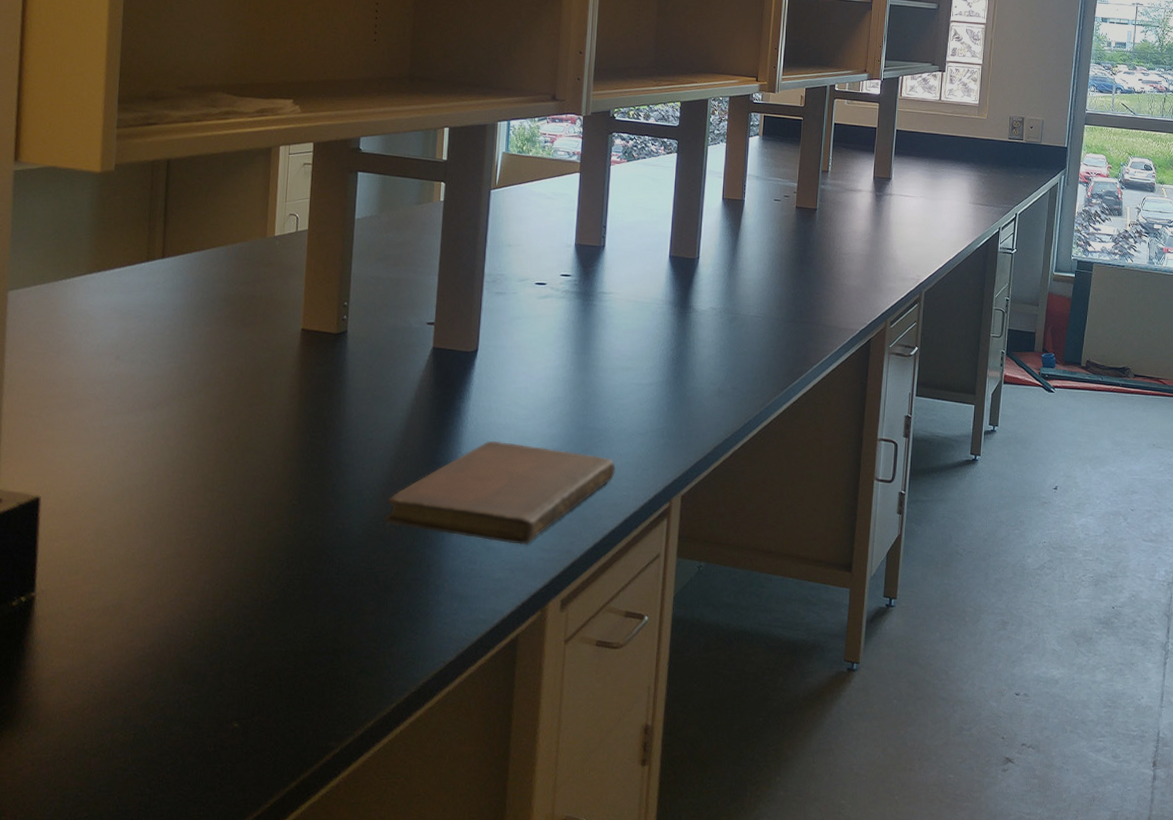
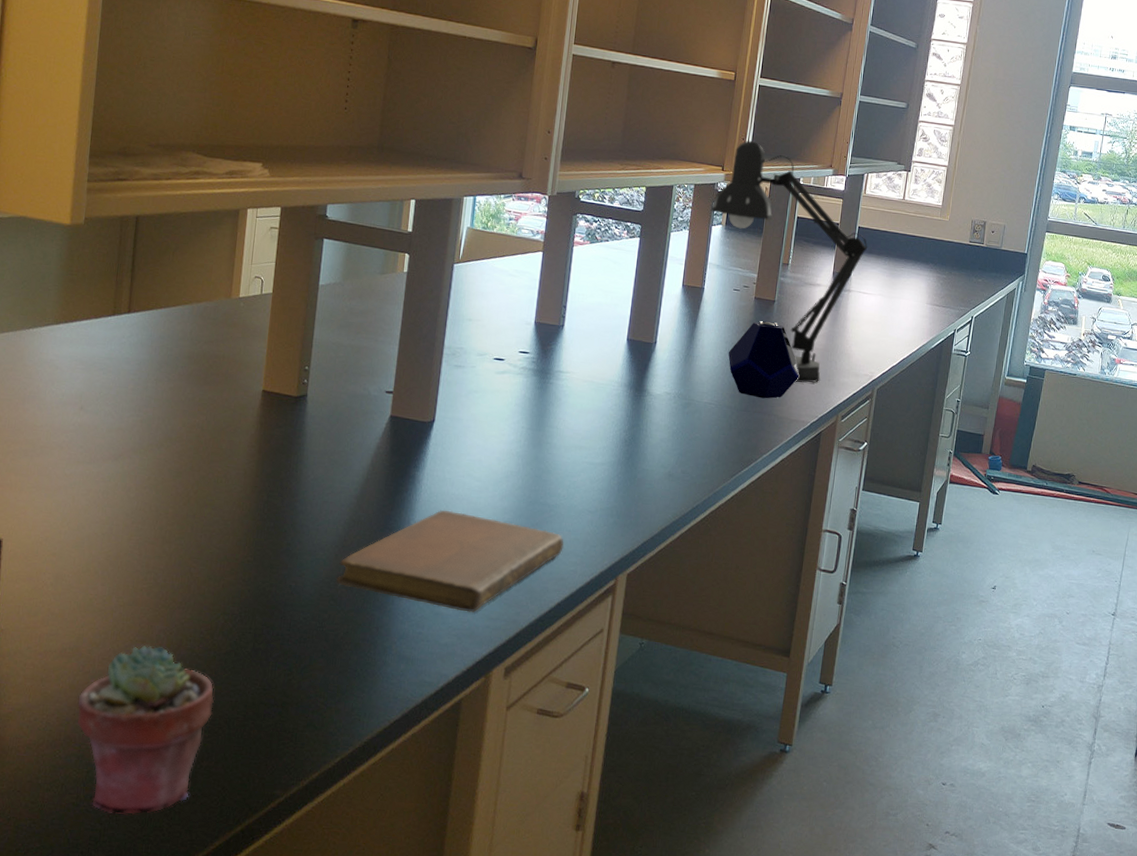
potted succulent: none [122,599,263,777] -> present [76,645,214,815]
desk lamp: none [746,49,907,291] -> present [710,140,868,383]
speaker: none [773,229,845,309] -> present [728,321,799,399]

